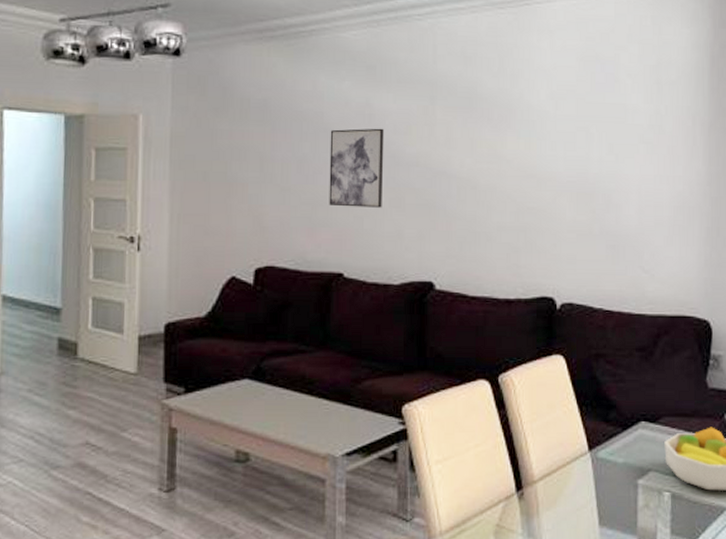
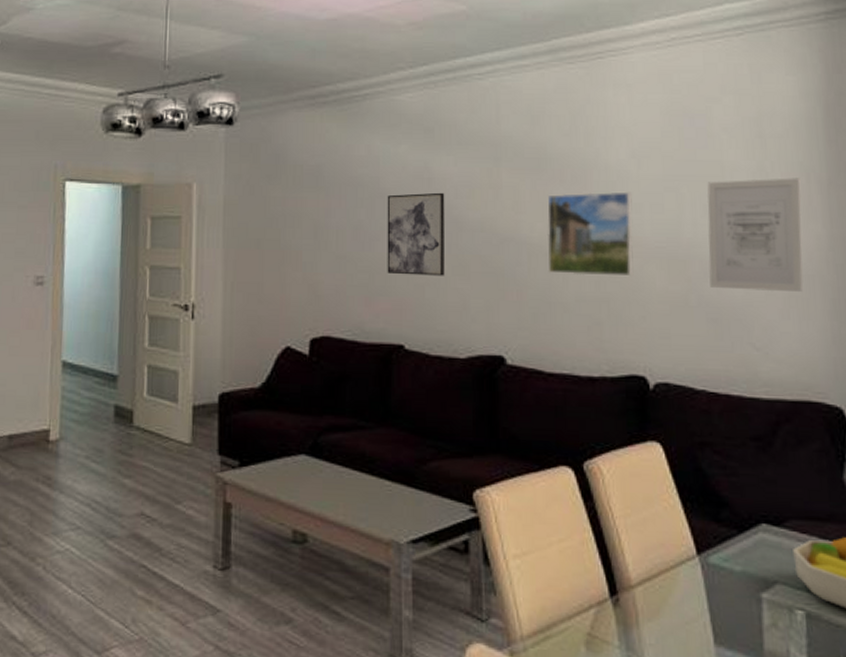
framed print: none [474,130,549,208] -> present [547,192,634,277]
wall art: none [610,120,688,222] -> present [707,178,804,293]

